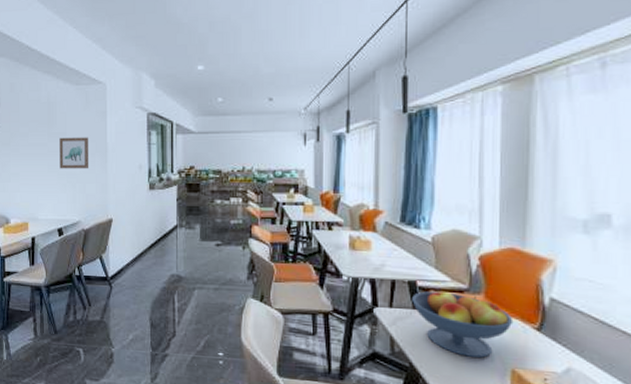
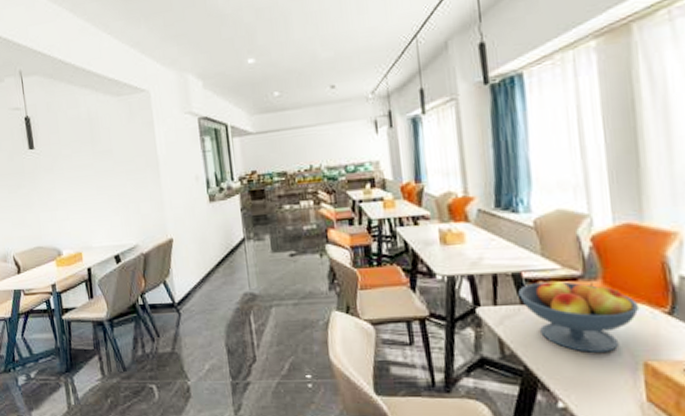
wall art: present [59,137,89,169] -> none [105,152,142,190]

